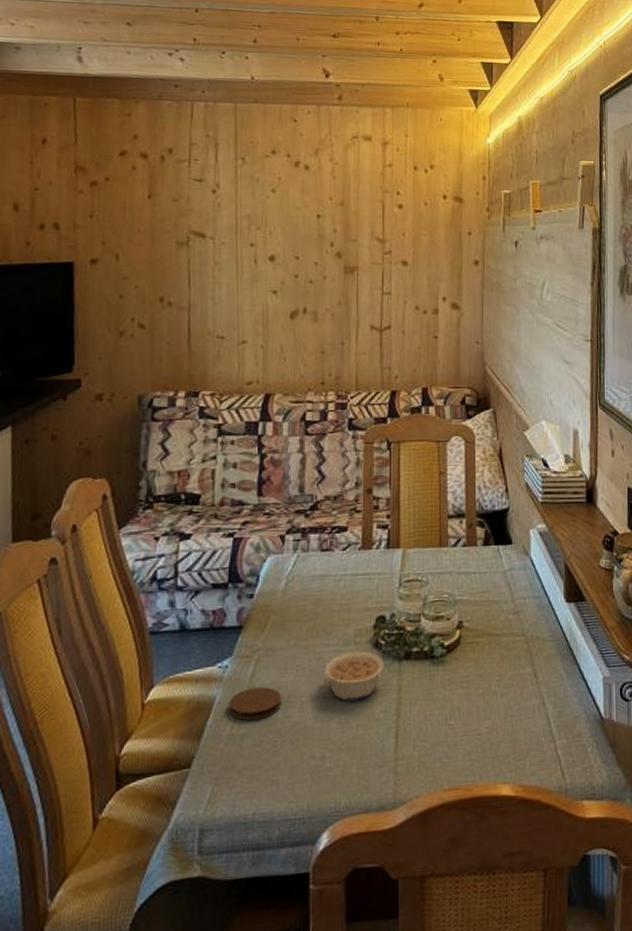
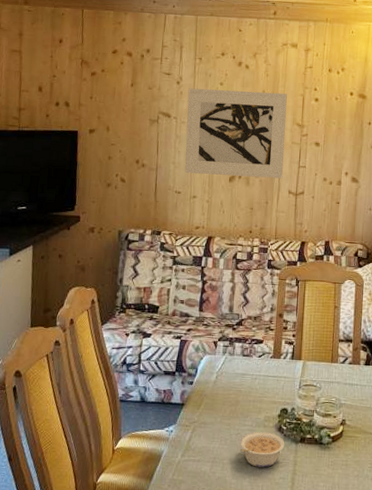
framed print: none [228,198,363,311] -> present [184,88,287,179]
coaster: present [228,687,281,721] -> none [172,448,209,471]

